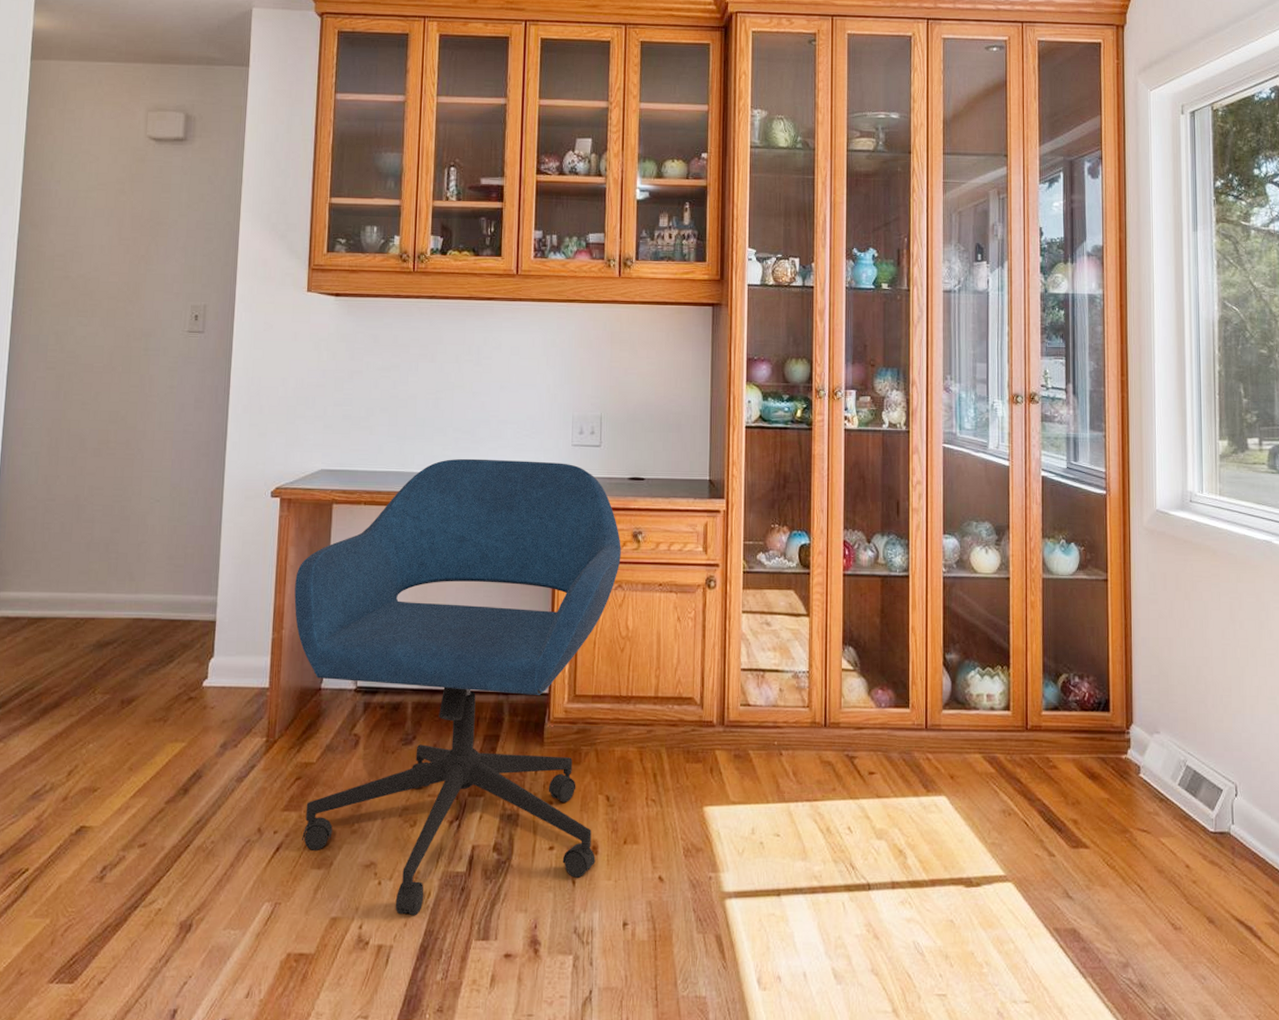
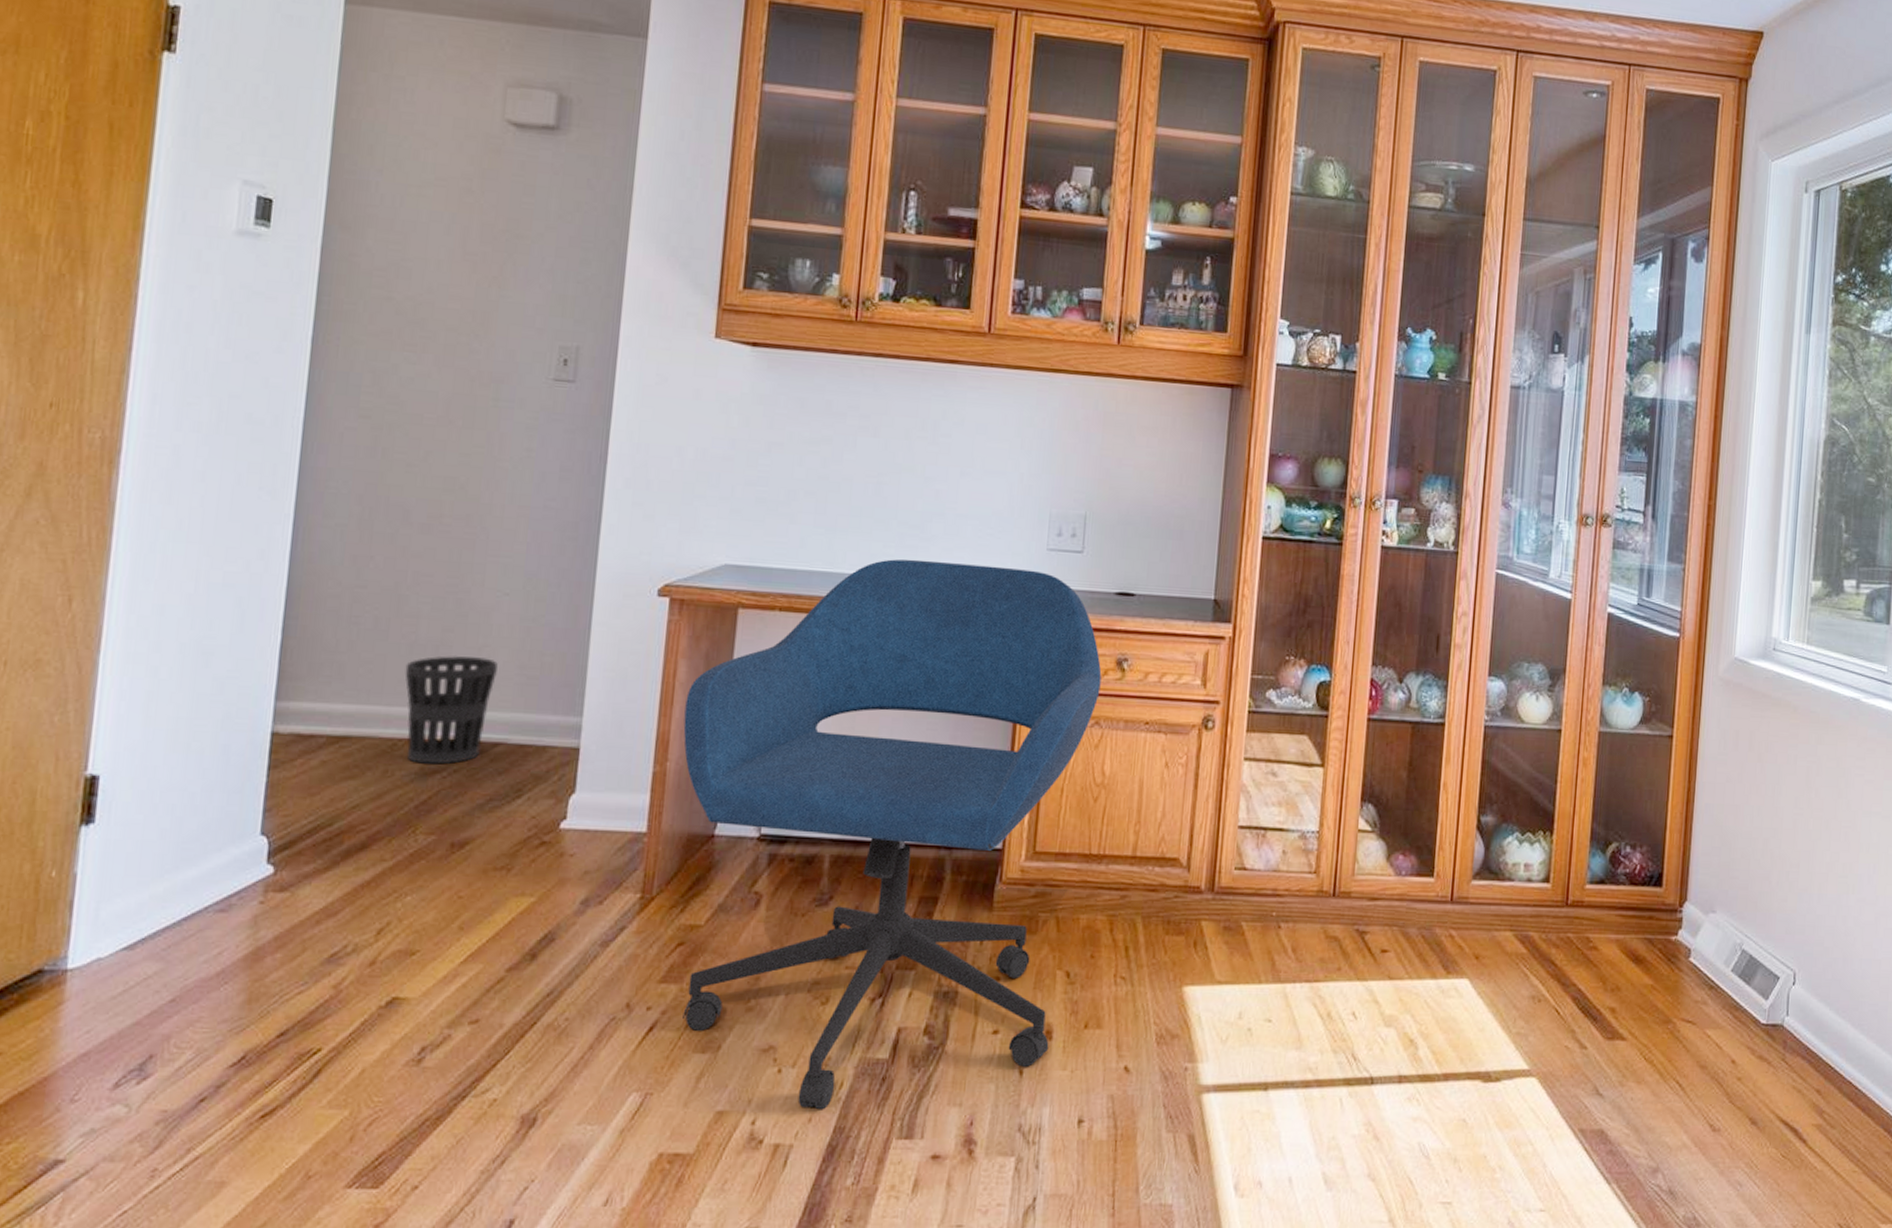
wastebasket: none [84,551,153,638] -> present [405,656,498,765]

